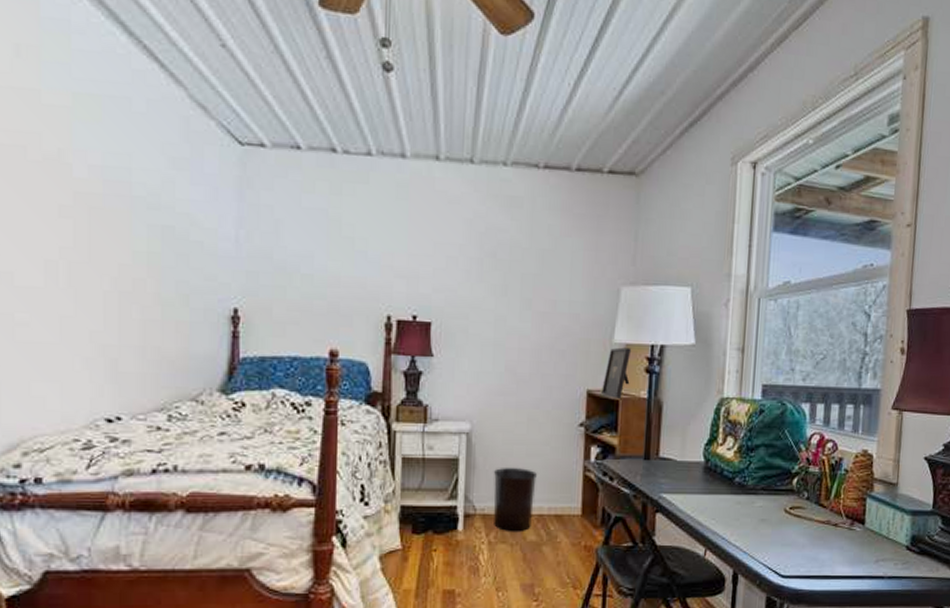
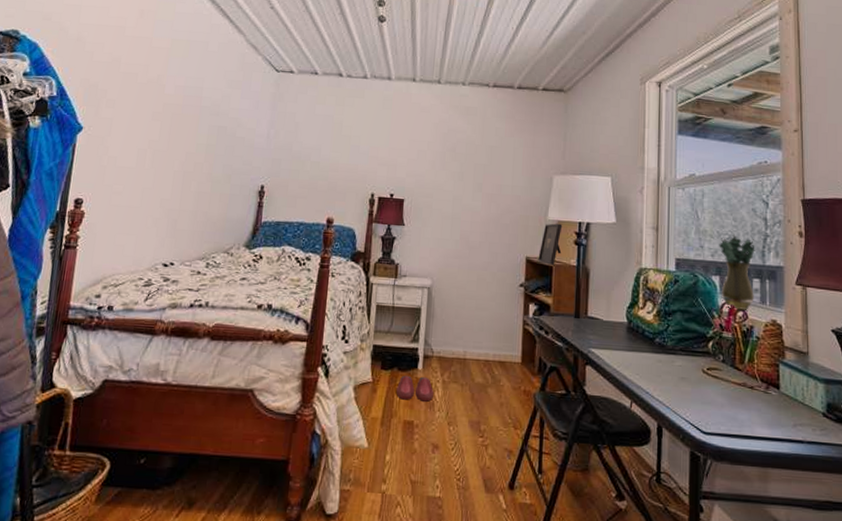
slippers: none [433,538,478,567] -> present [396,375,434,402]
waste bin: present [494,468,537,531] -> none [448,318,484,374]
vase: none [810,353,852,441] -> present [719,234,755,310]

